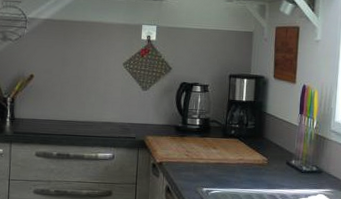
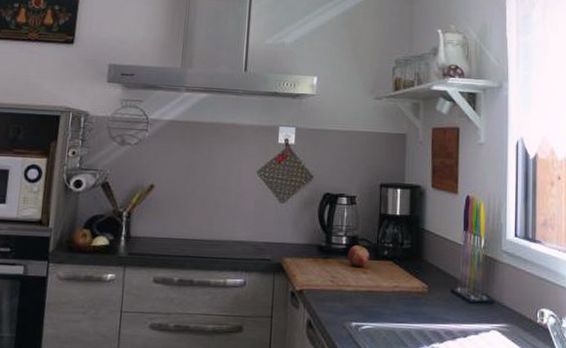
apple: none [200,126,219,144] -> present [348,245,369,268]

